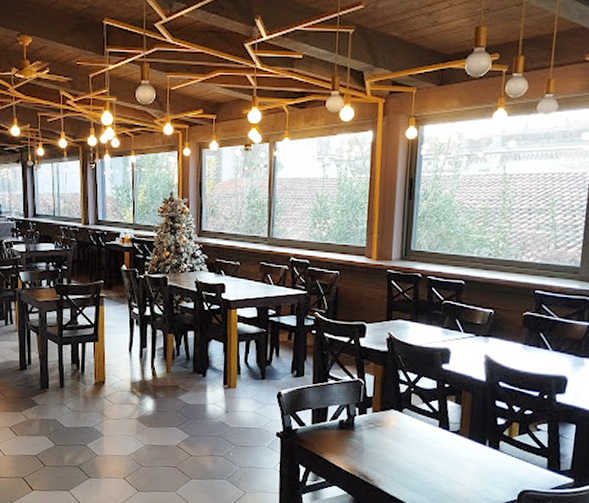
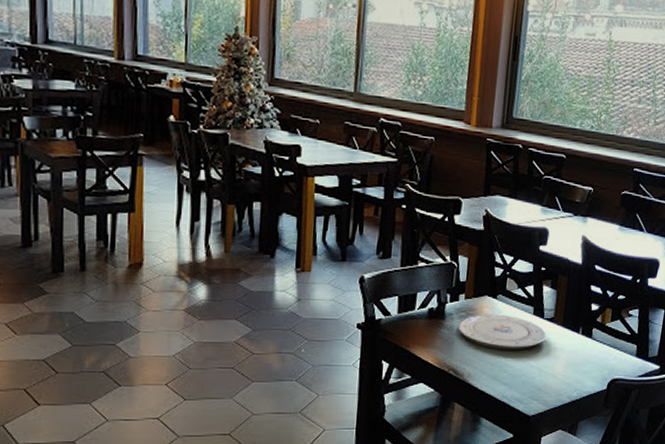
plate: none [366,426,453,460] -> present [457,314,547,350]

